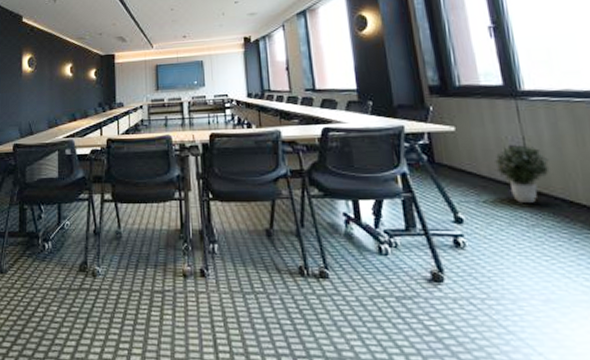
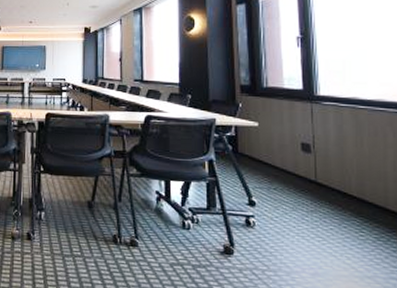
potted plant: present [494,145,550,203] -> none [286,142,331,192]

